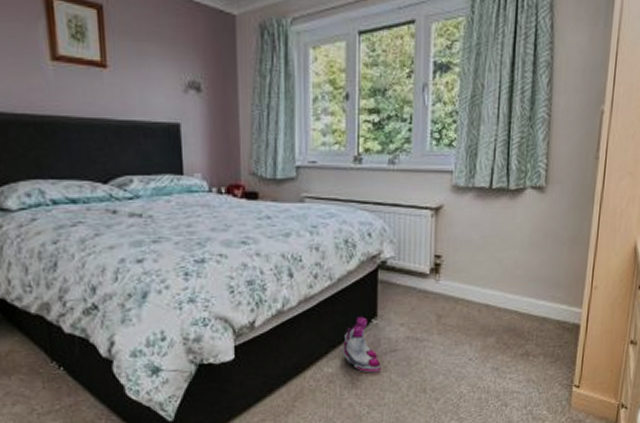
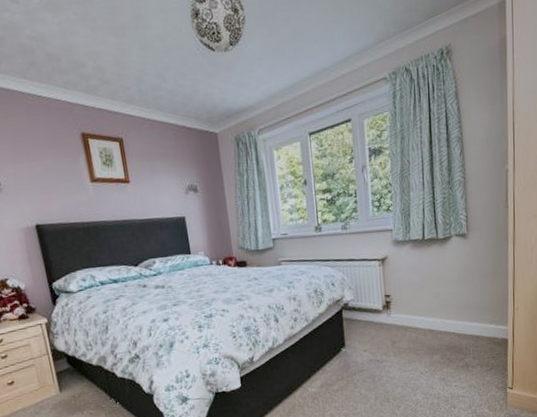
boots: present [343,317,381,373] -> none [321,347,353,390]

